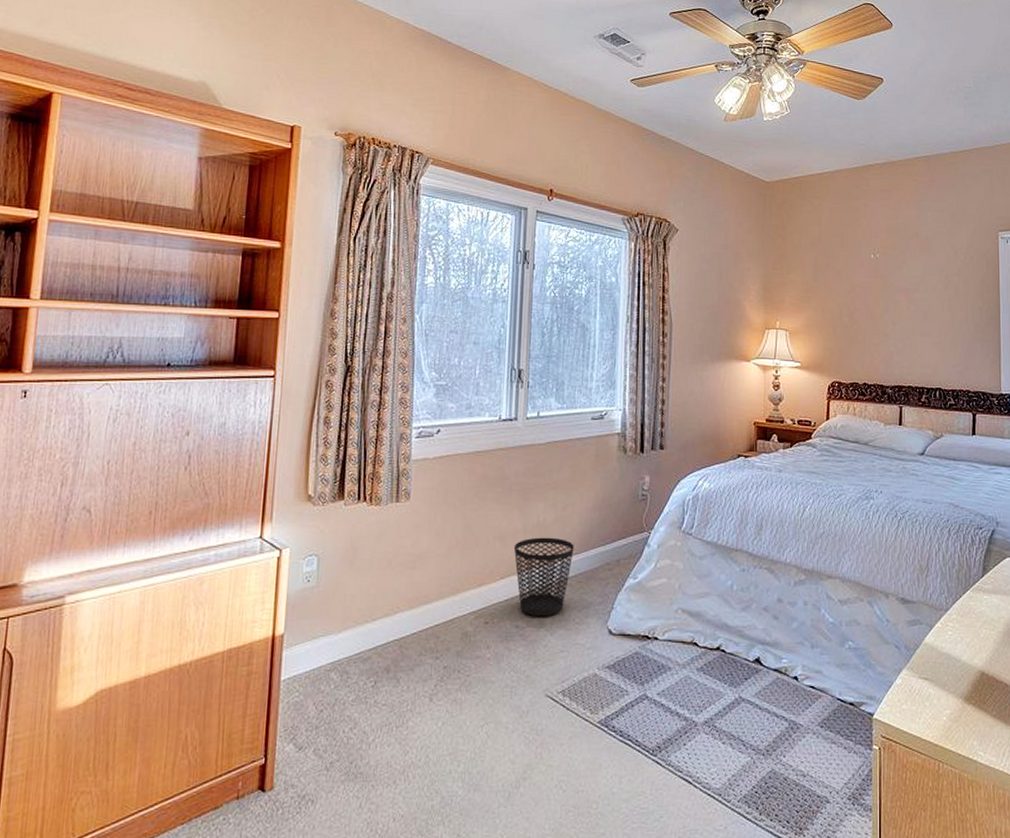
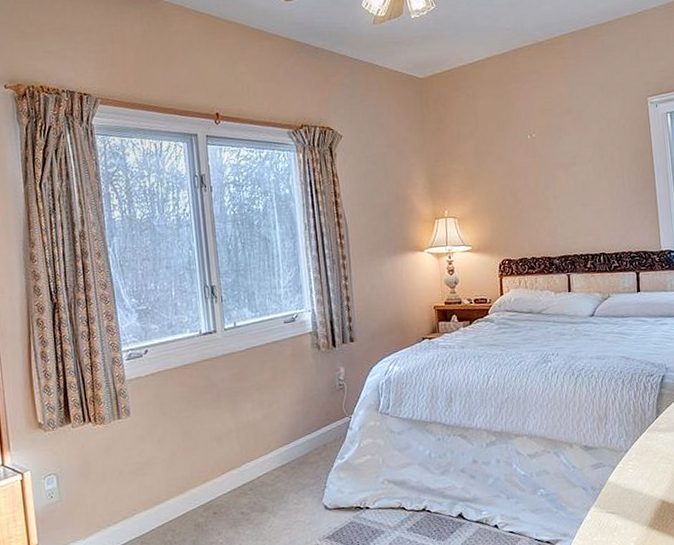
wastebasket: present [513,537,574,617] -> none [229,432,284,503]

